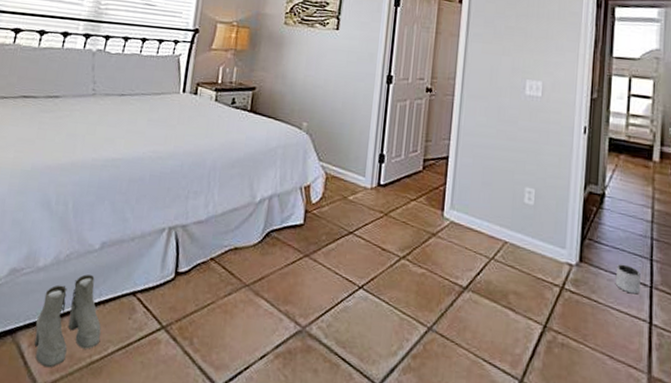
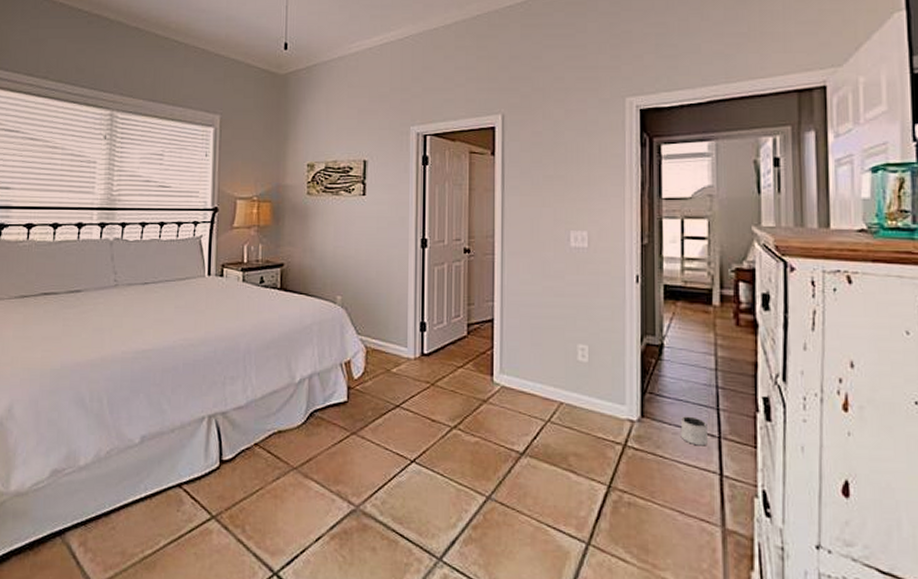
boots: present [34,274,101,368] -> none [84,470,150,566]

